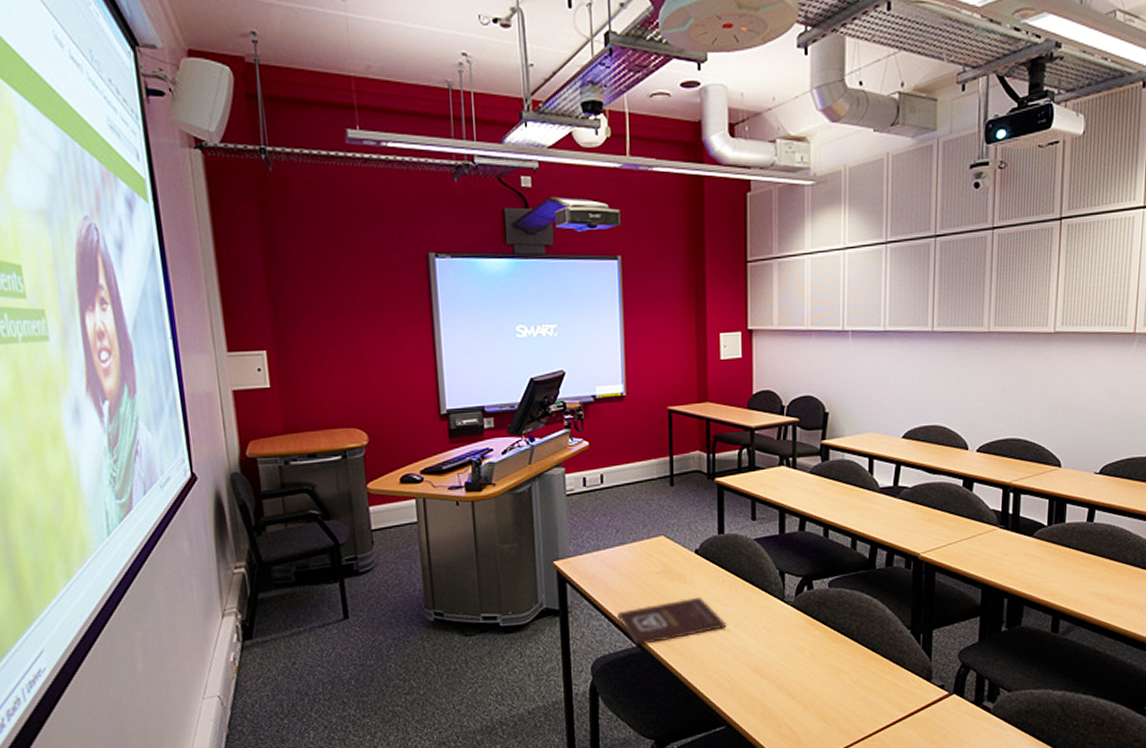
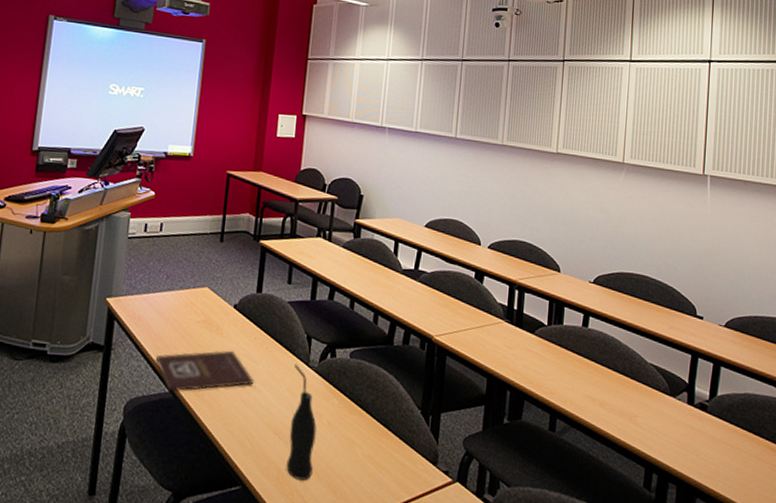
bottle: none [769,601,799,713] -> present [286,363,317,480]

